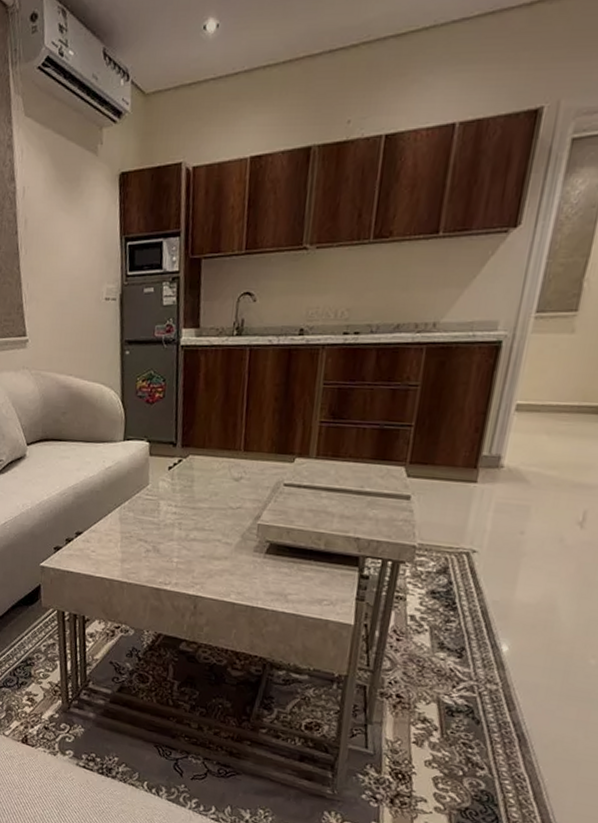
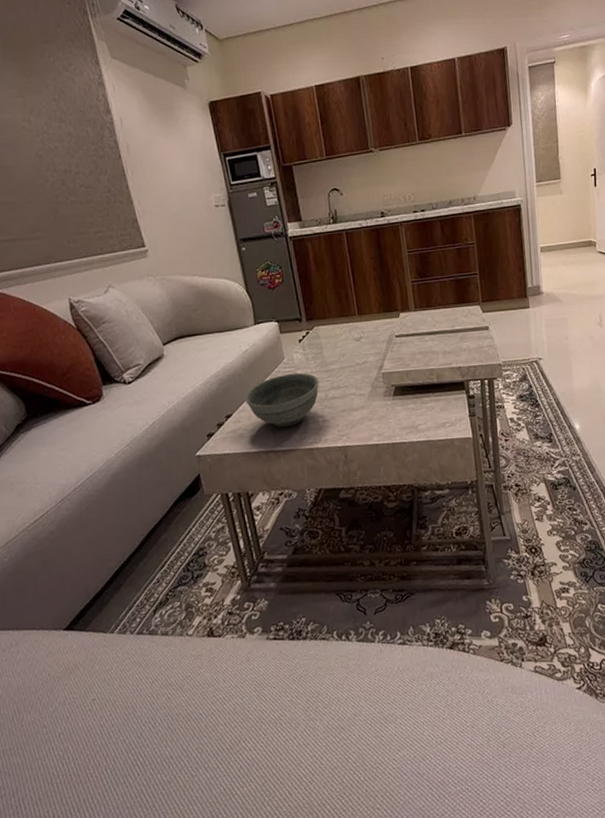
bowl: none [98,501,183,559] -> present [244,372,320,428]

